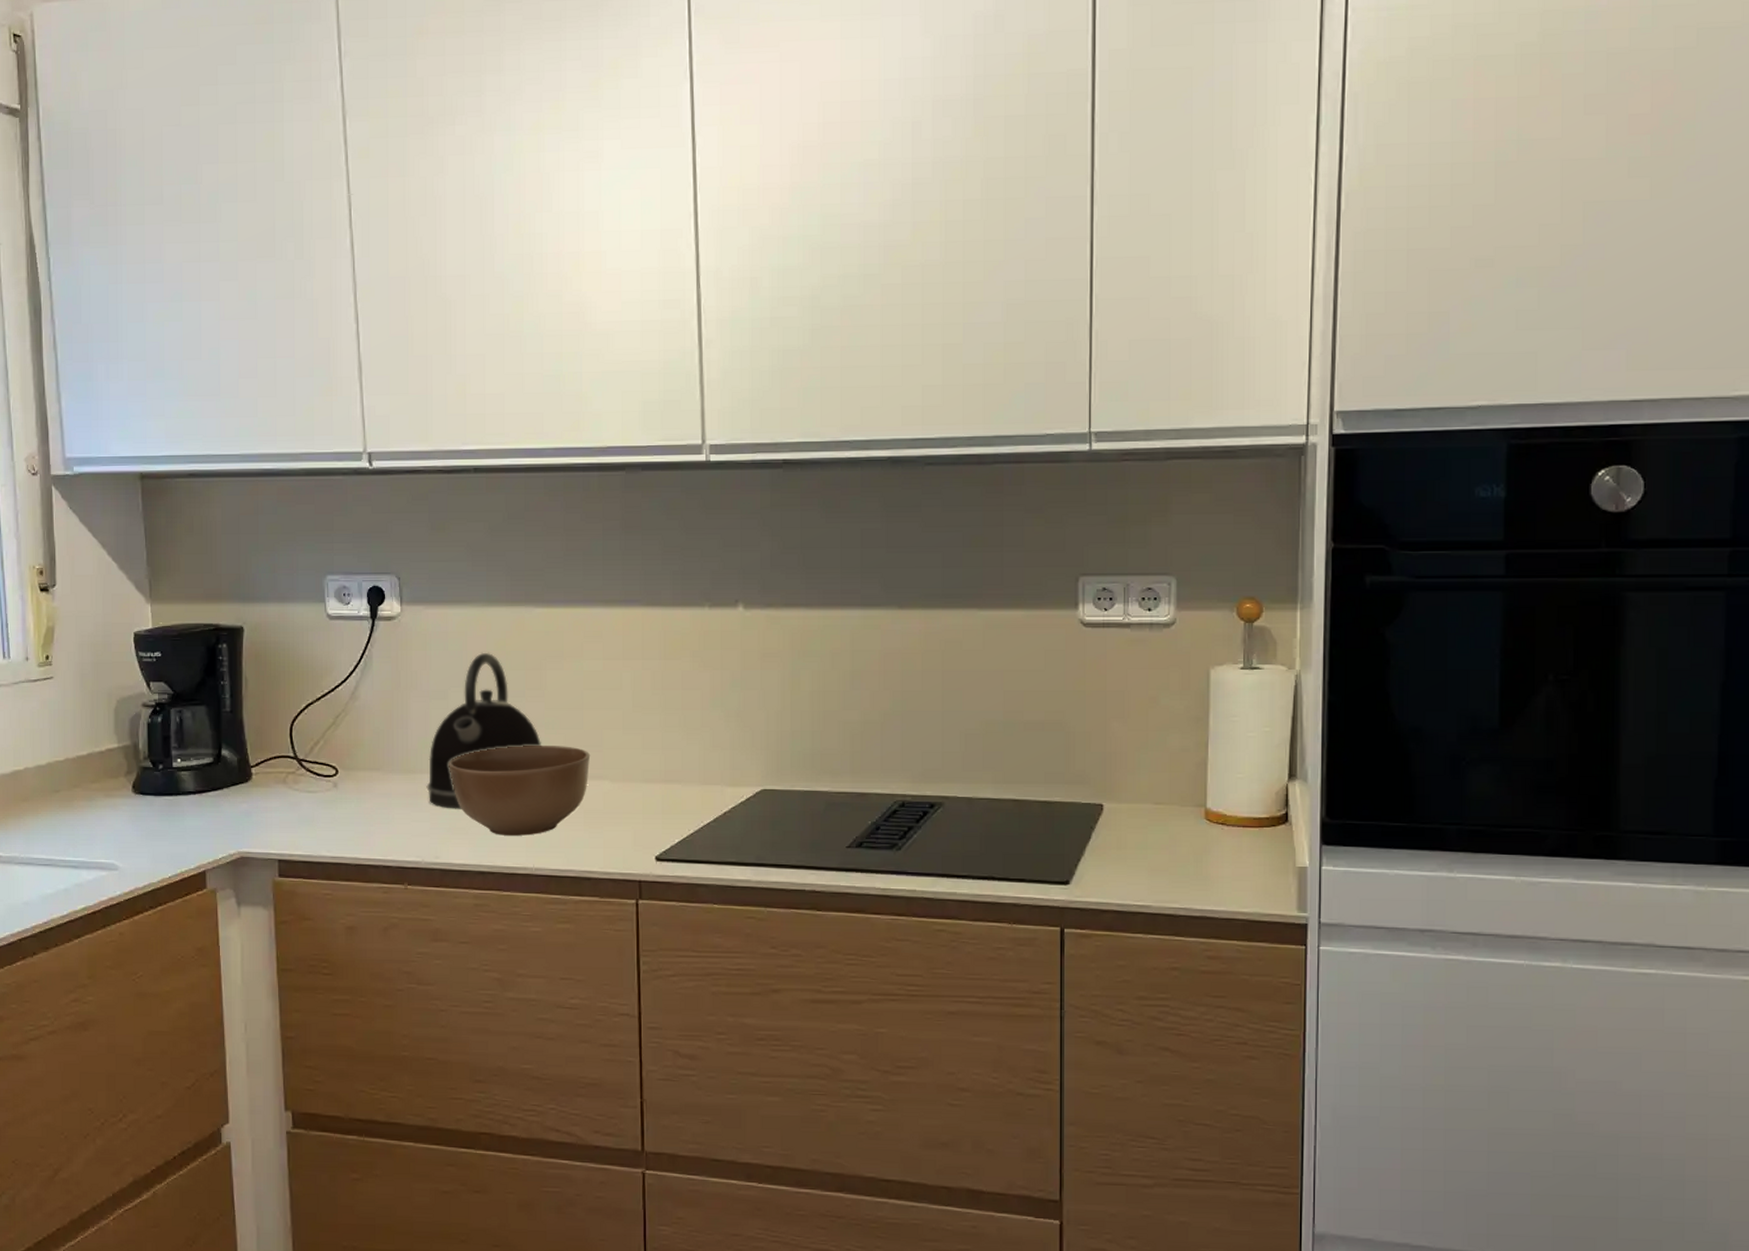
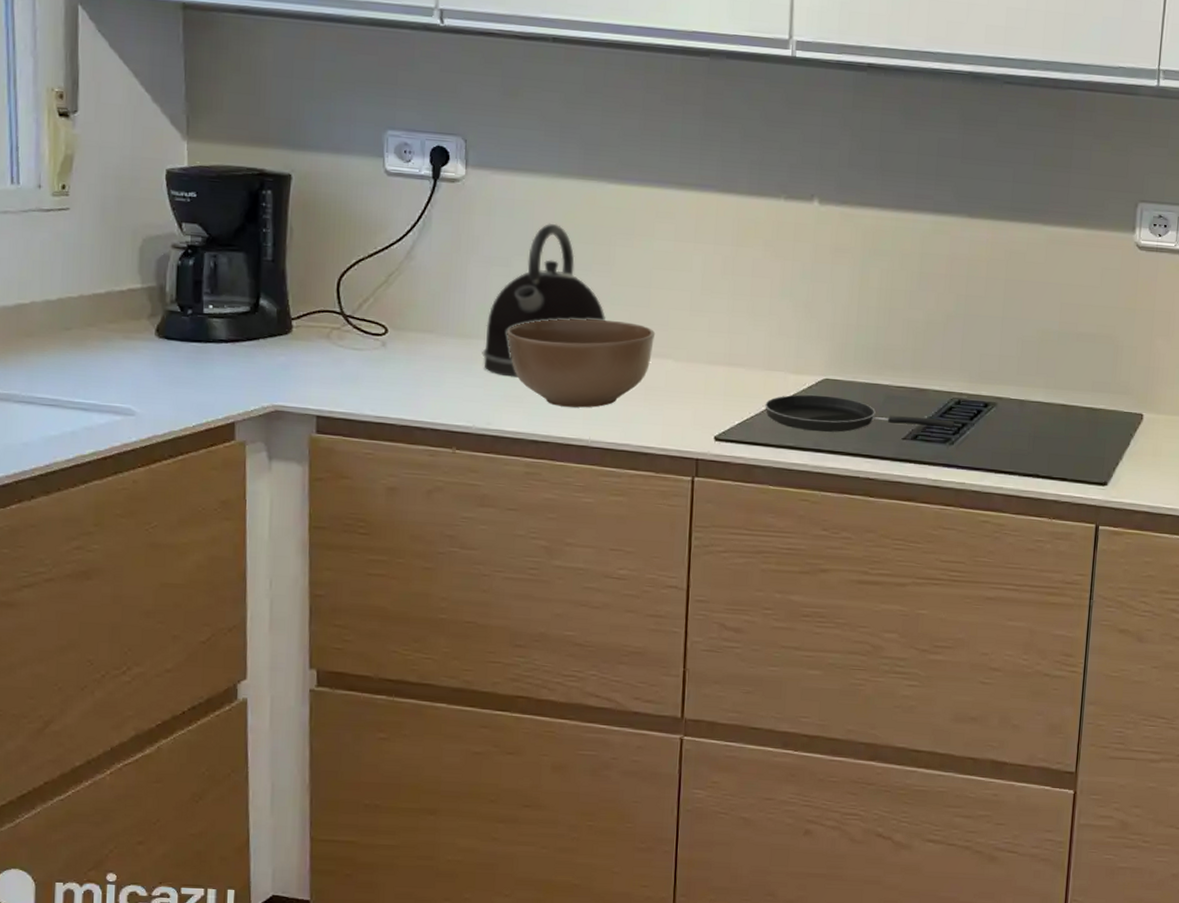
frying pan: none [704,807,900,844] -> present [765,394,954,432]

